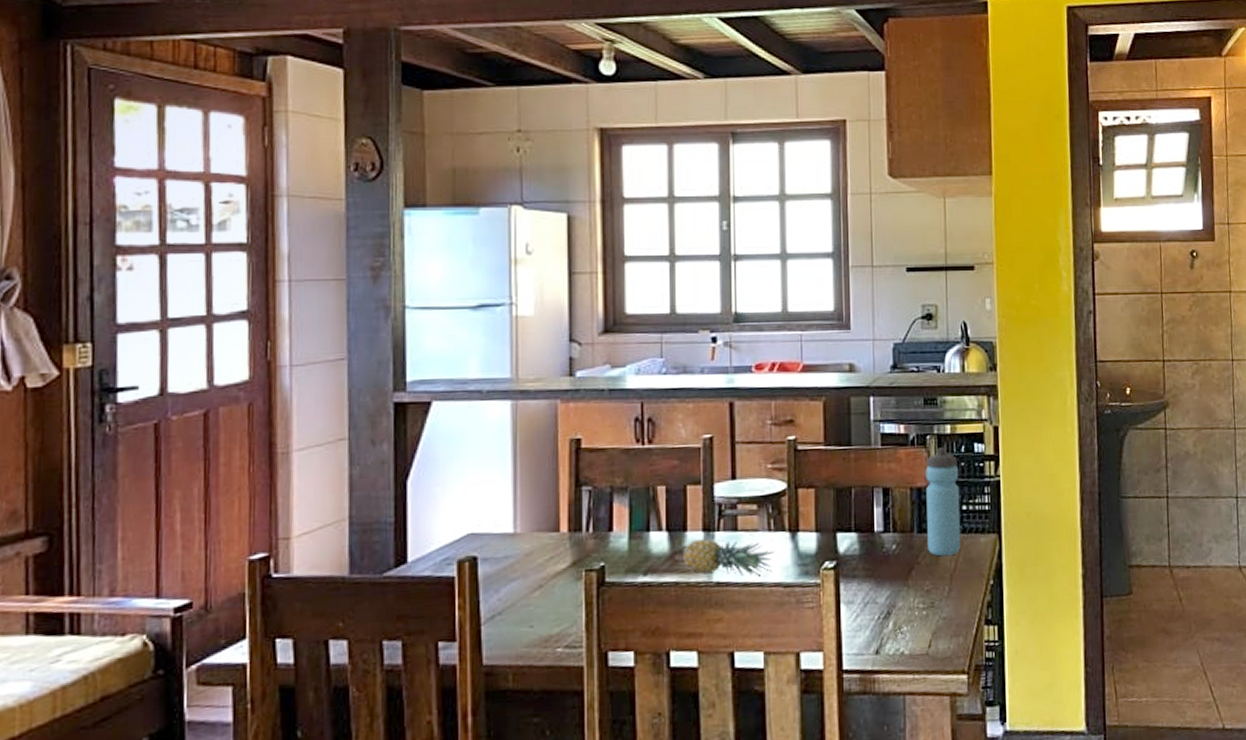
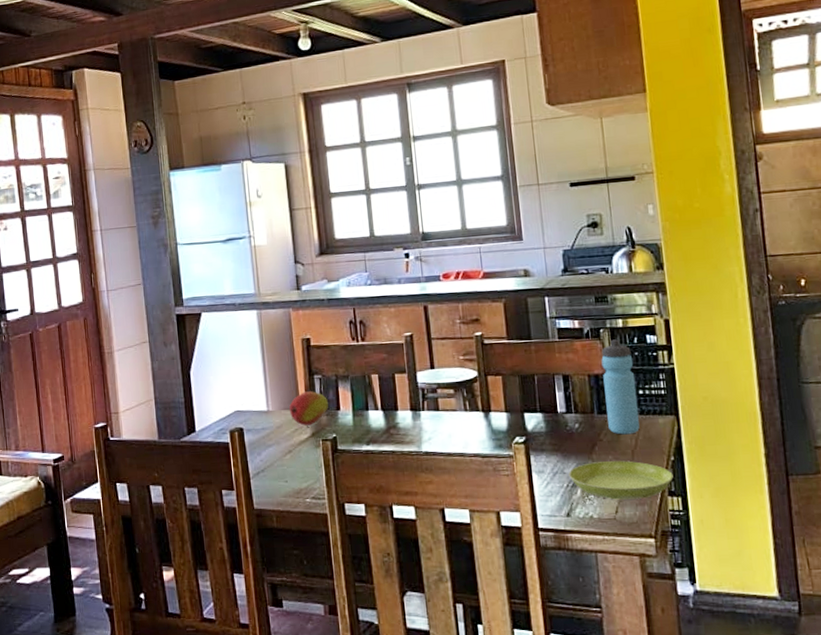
fruit: none [545,507,597,553] -> present [289,391,328,426]
fruit: present [683,539,774,578] -> none [396,417,471,449]
saucer: none [881,586,991,632] -> present [568,461,674,500]

